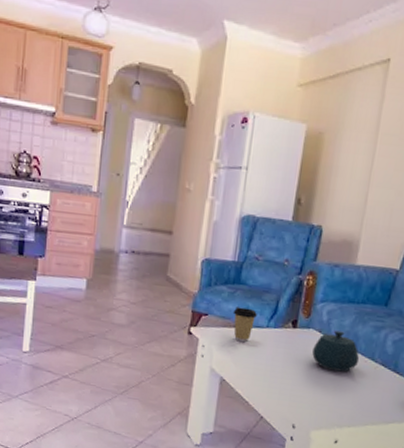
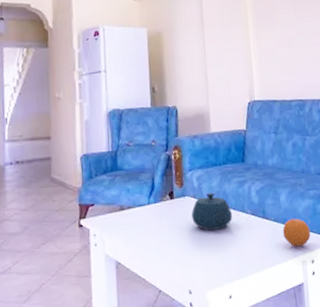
coffee cup: present [233,307,257,343] -> none [116,190,137,223]

